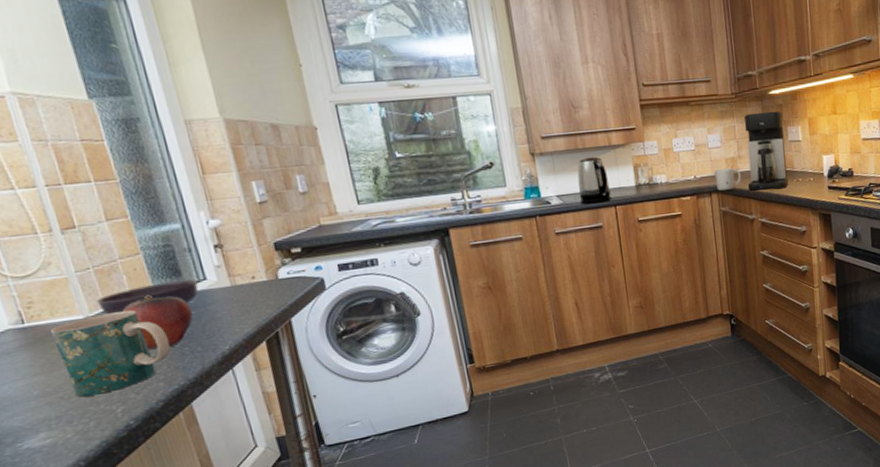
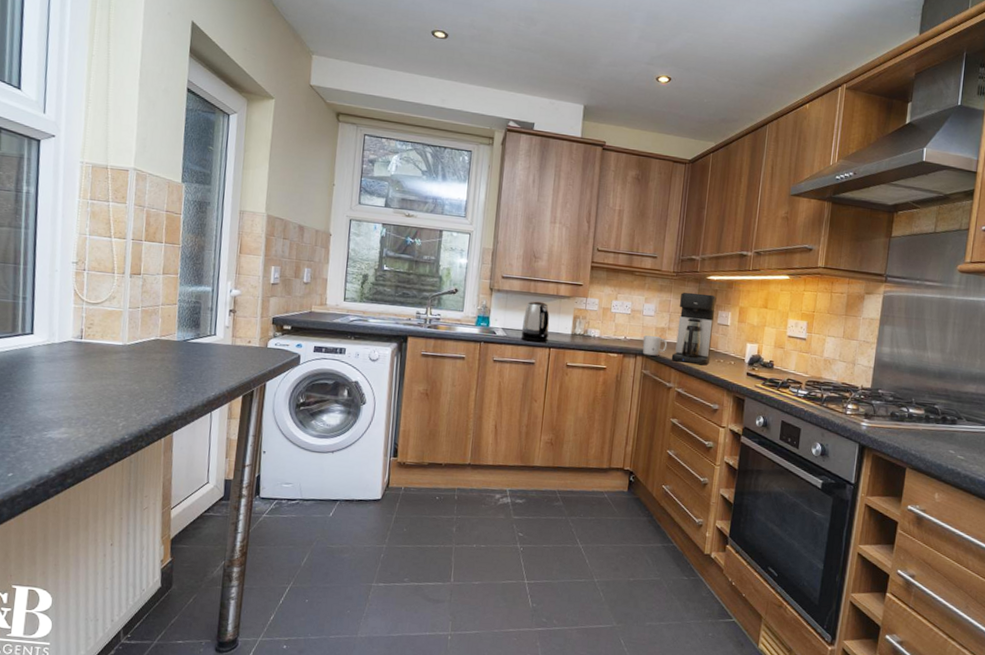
mug: present [50,310,171,397] -> none [95,344,175,408]
bowl: present [95,279,199,315] -> none [134,330,209,351]
fruit: present [123,296,193,350] -> none [150,339,198,382]

